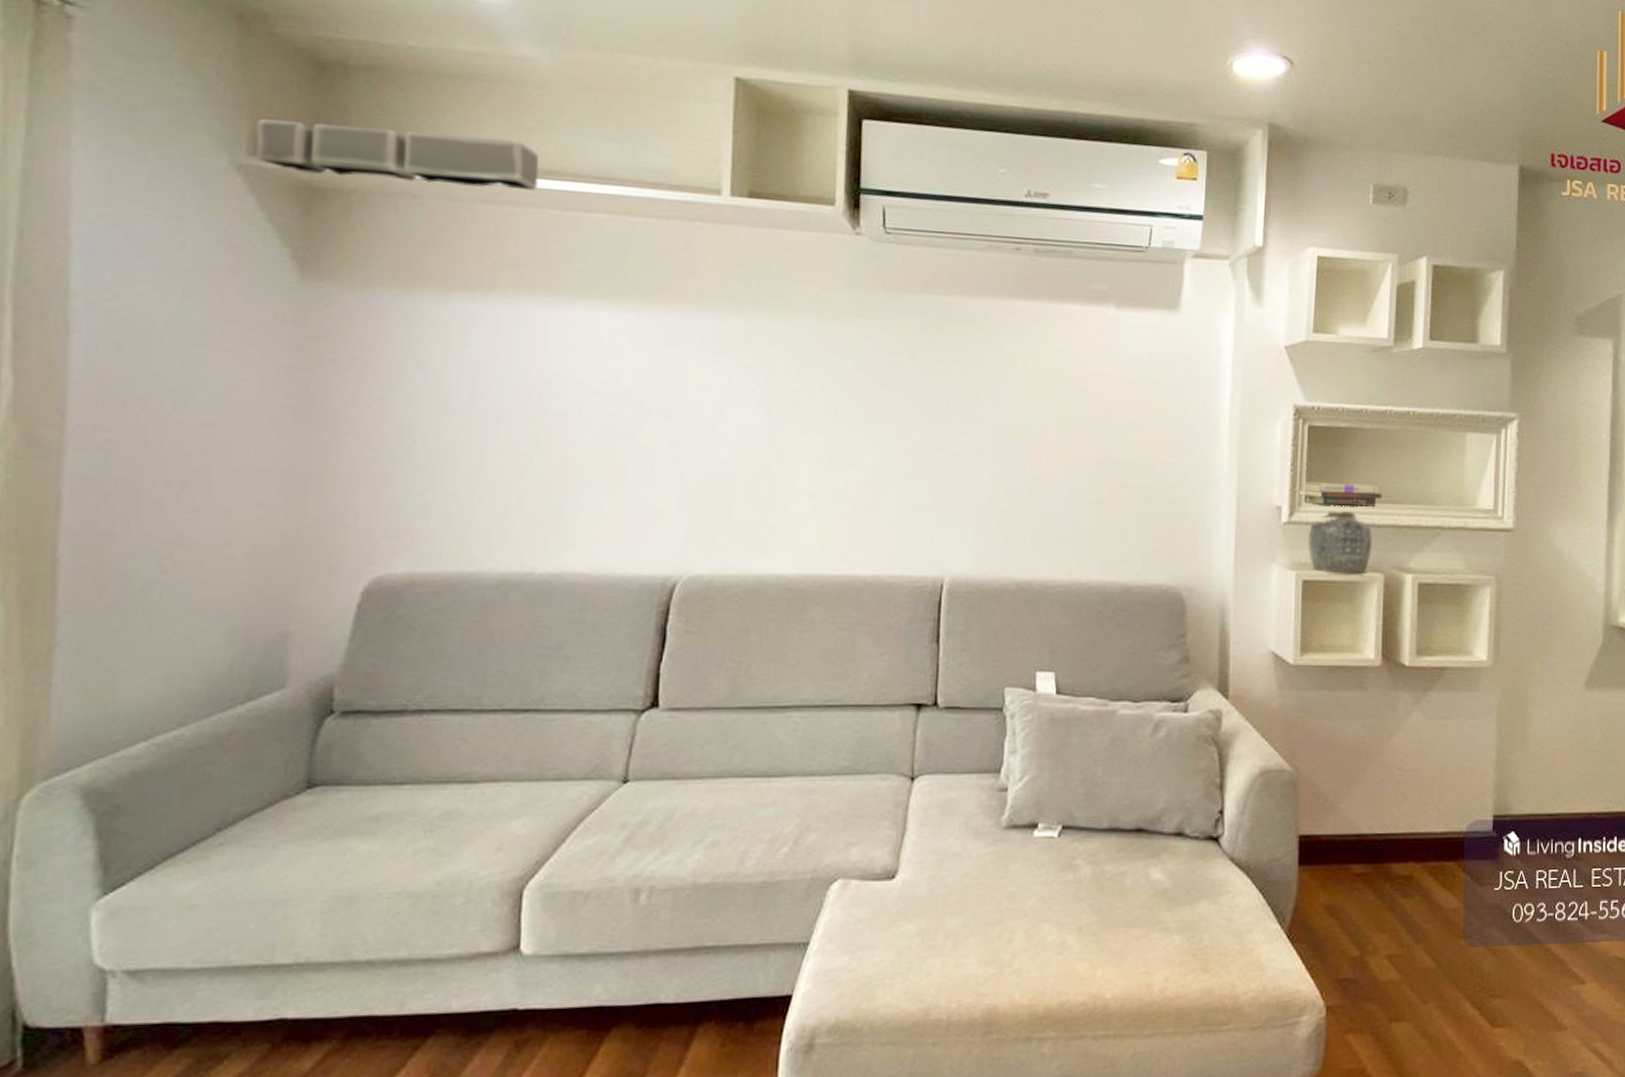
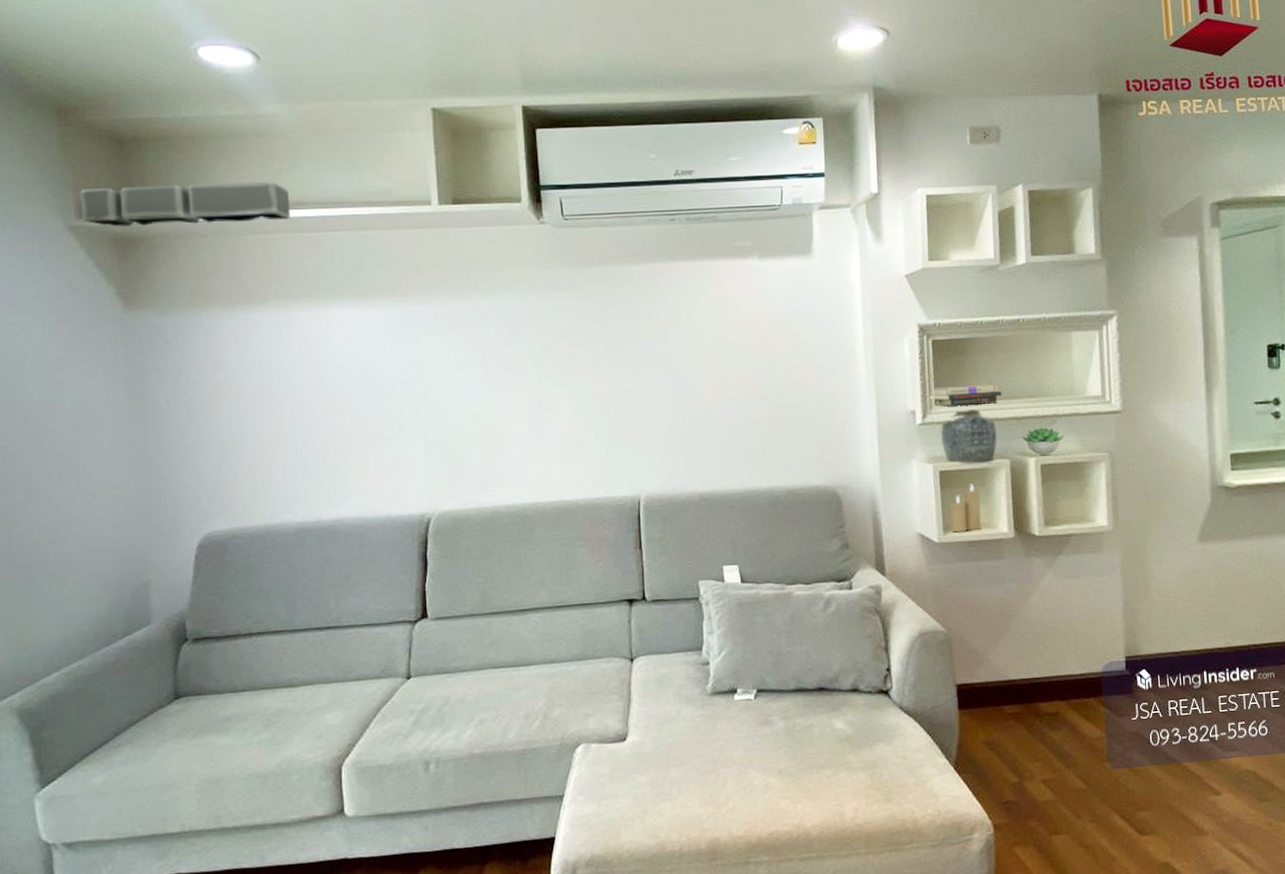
candle: none [1309,598,1347,656] -> present [949,483,981,533]
succulent plant: none [1399,540,1448,573] -> present [1021,427,1064,456]

